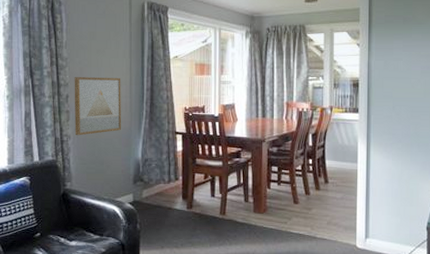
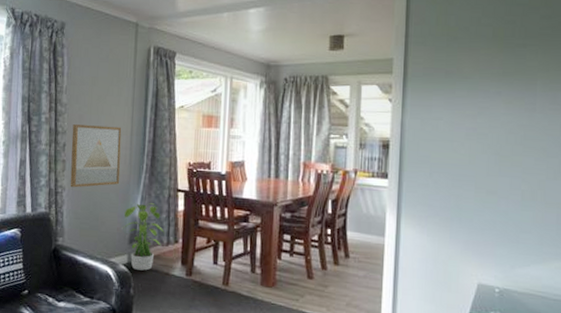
potted plant: none [126,146,166,207] -> present [122,203,165,271]

